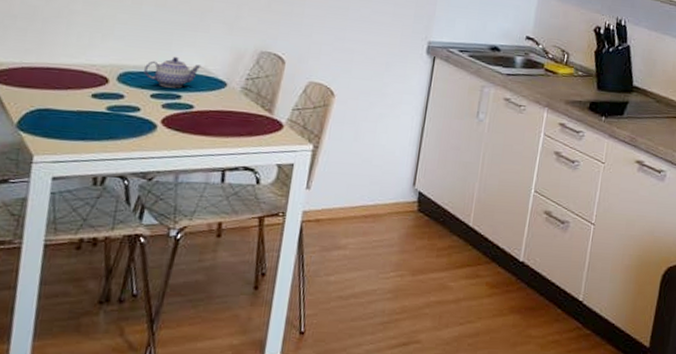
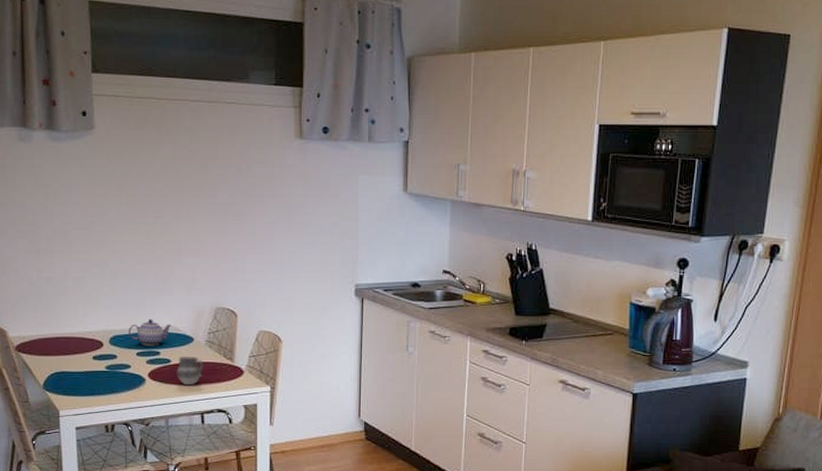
cup: none [198,103,236,136] -> present [177,357,204,385]

